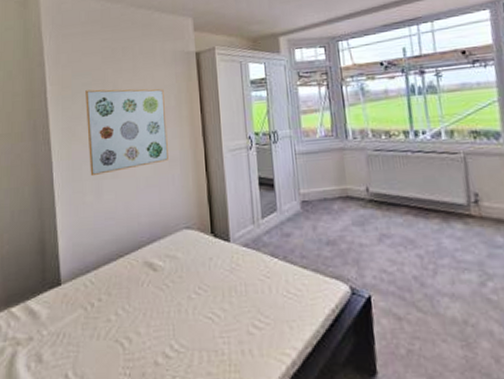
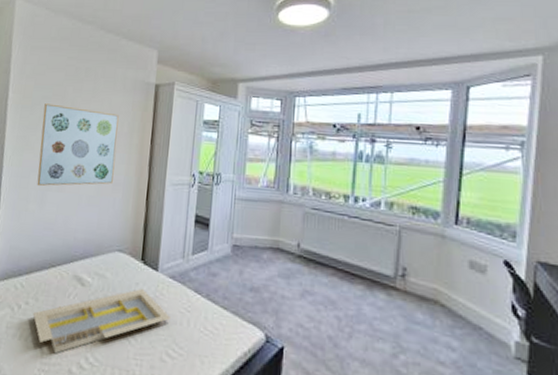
serving tray: none [107,262,251,348] -> present [32,288,170,354]

